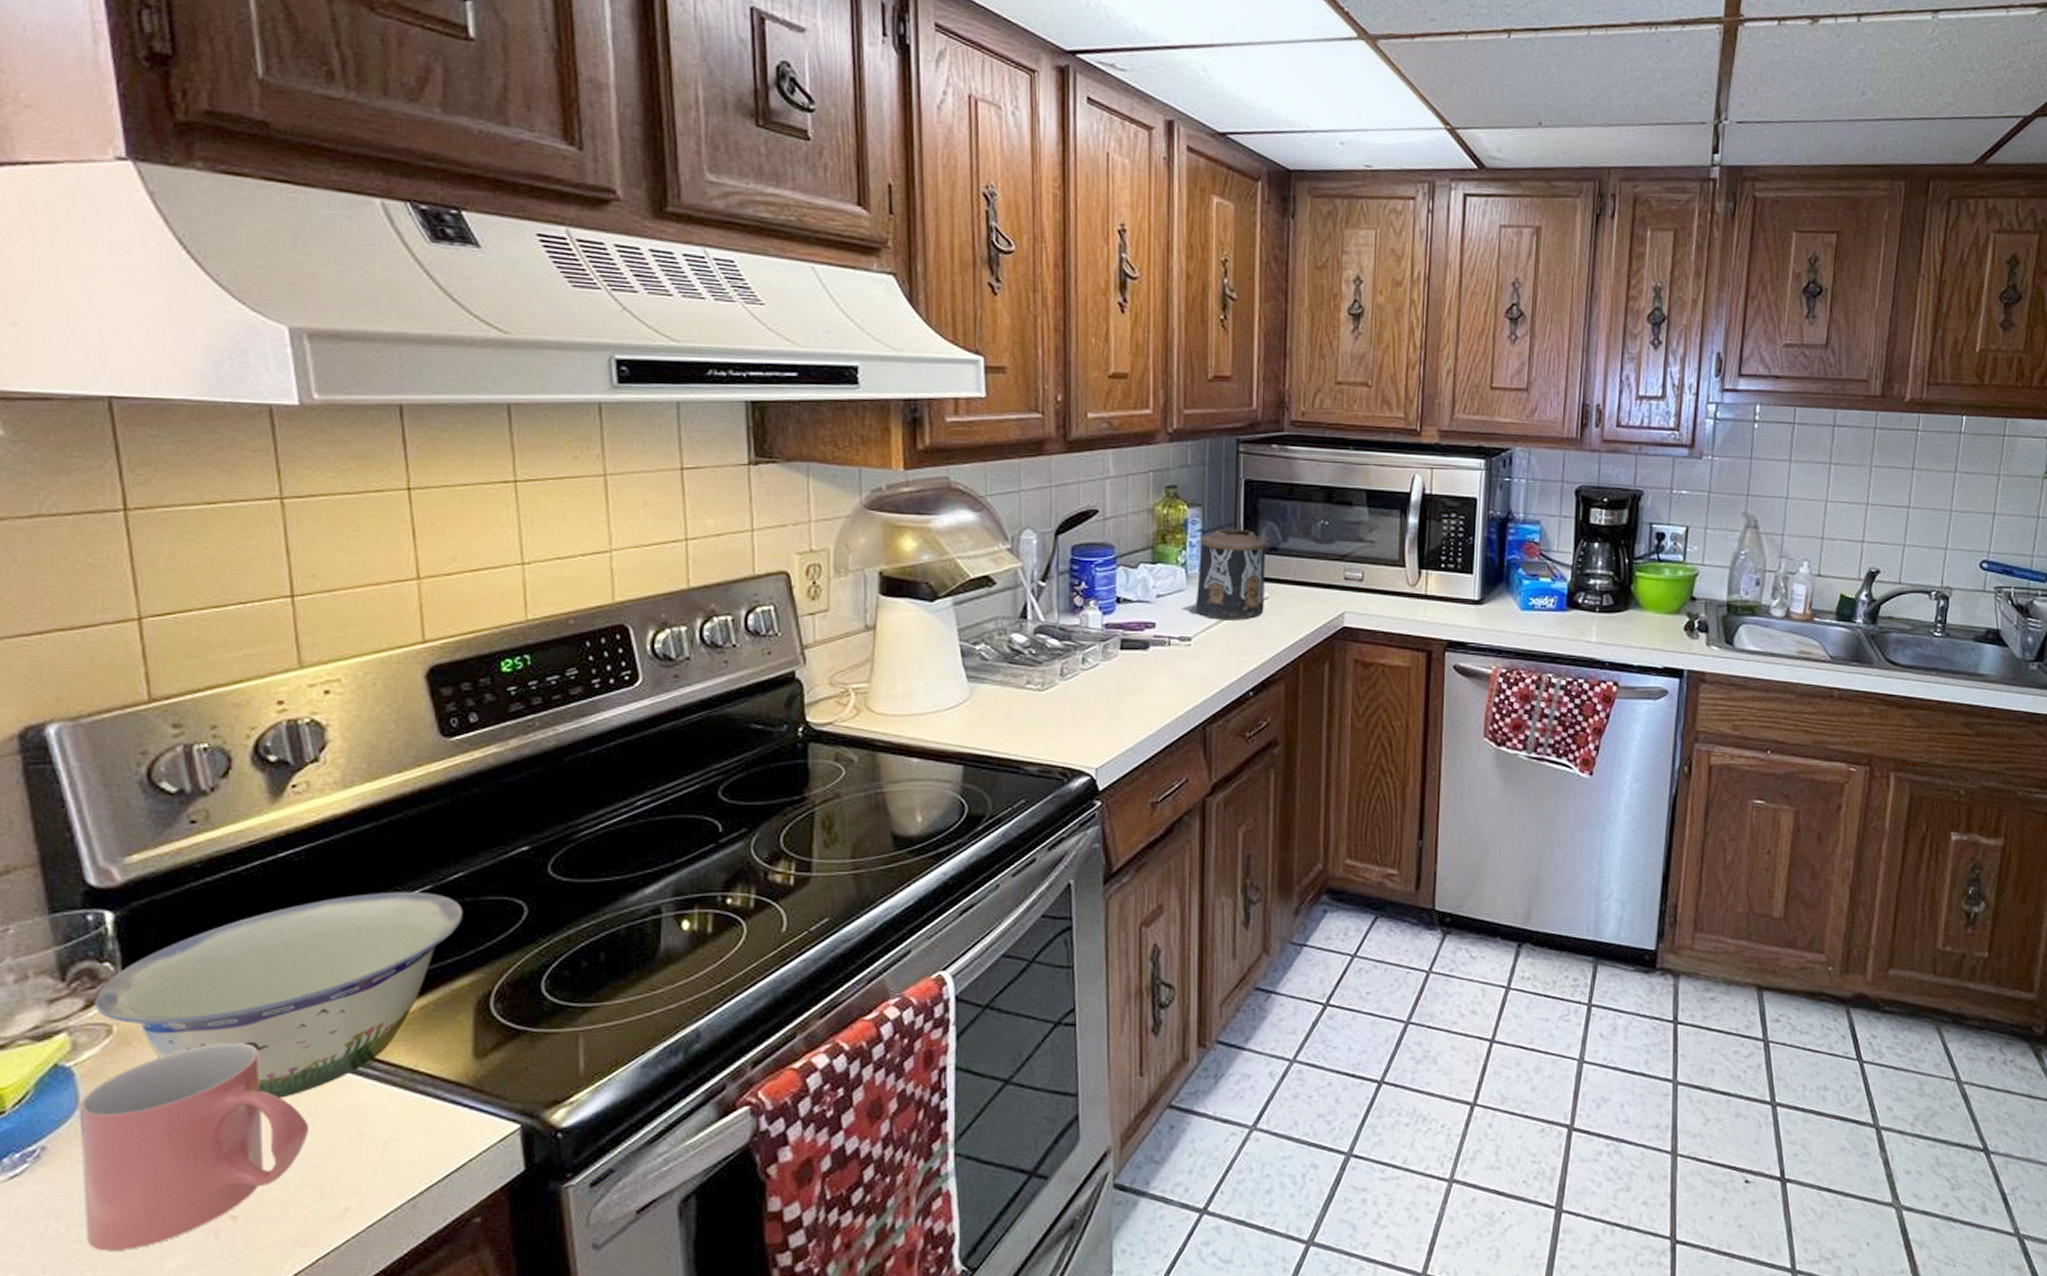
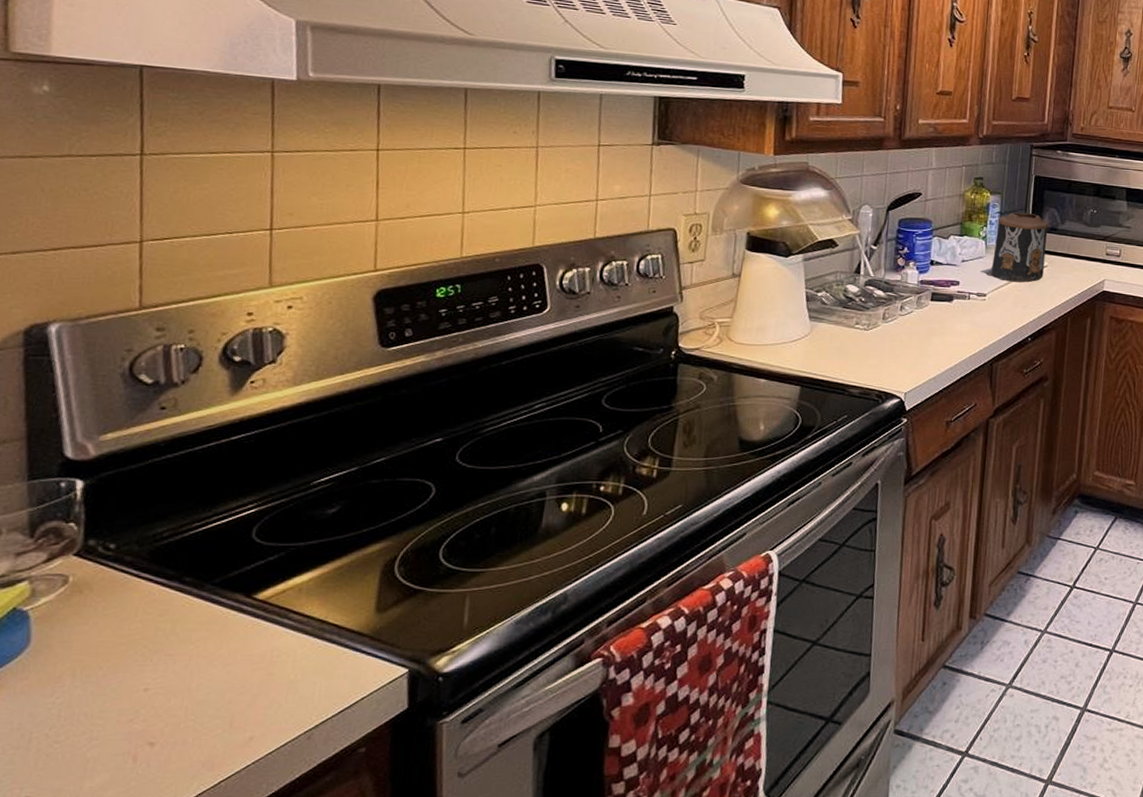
mug: present [79,1042,310,1251] -> none [19,593,228,771]
bowl: present [94,892,463,1099] -> none [55,472,382,642]

